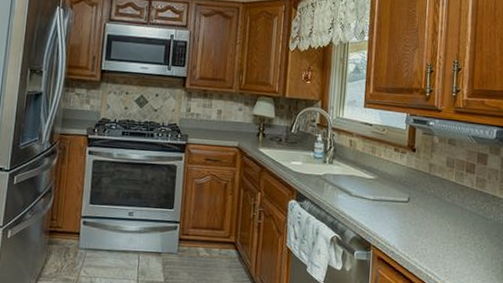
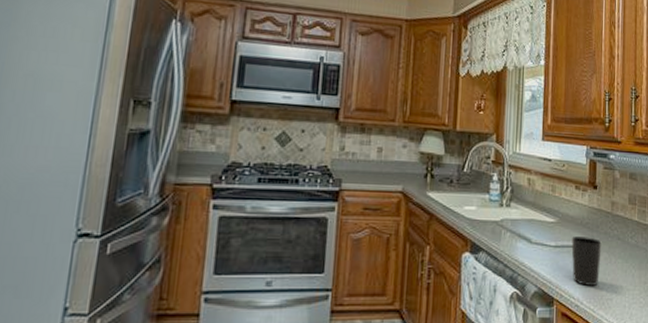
cup: none [389,192,418,236] -> present [571,236,602,286]

